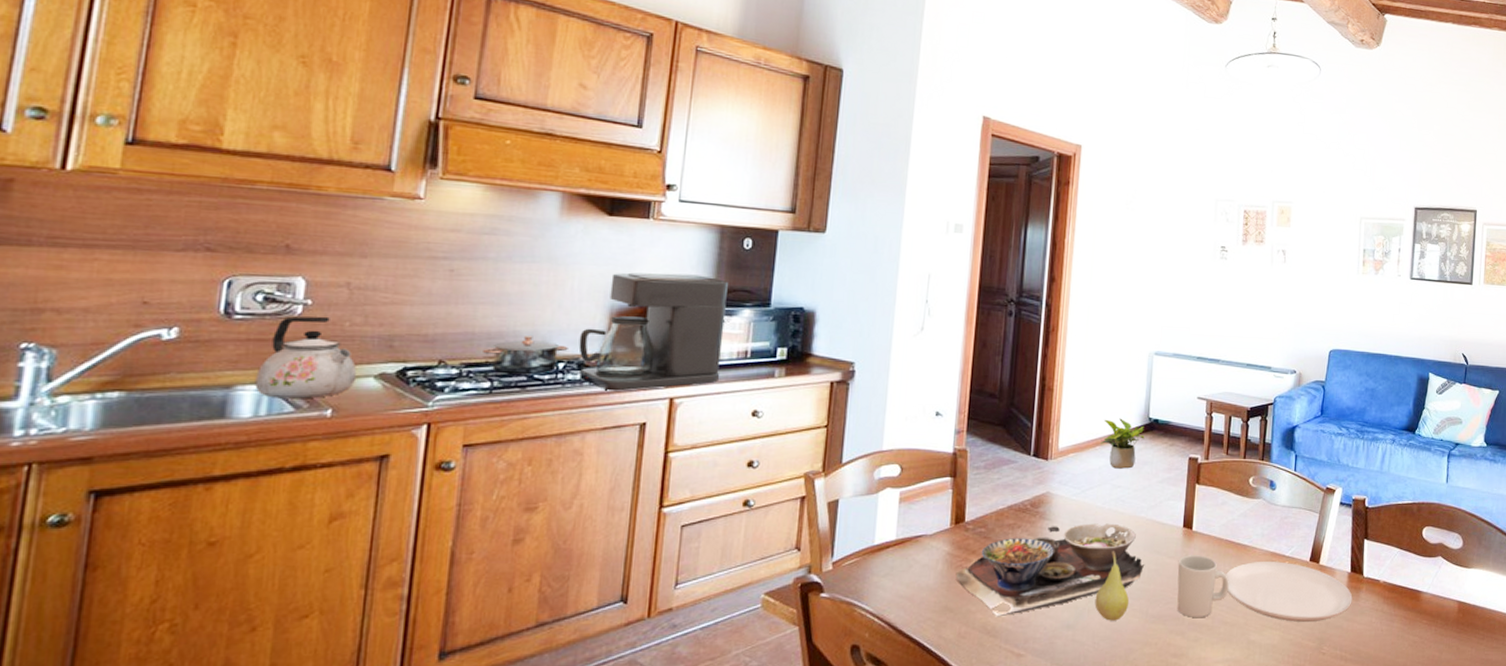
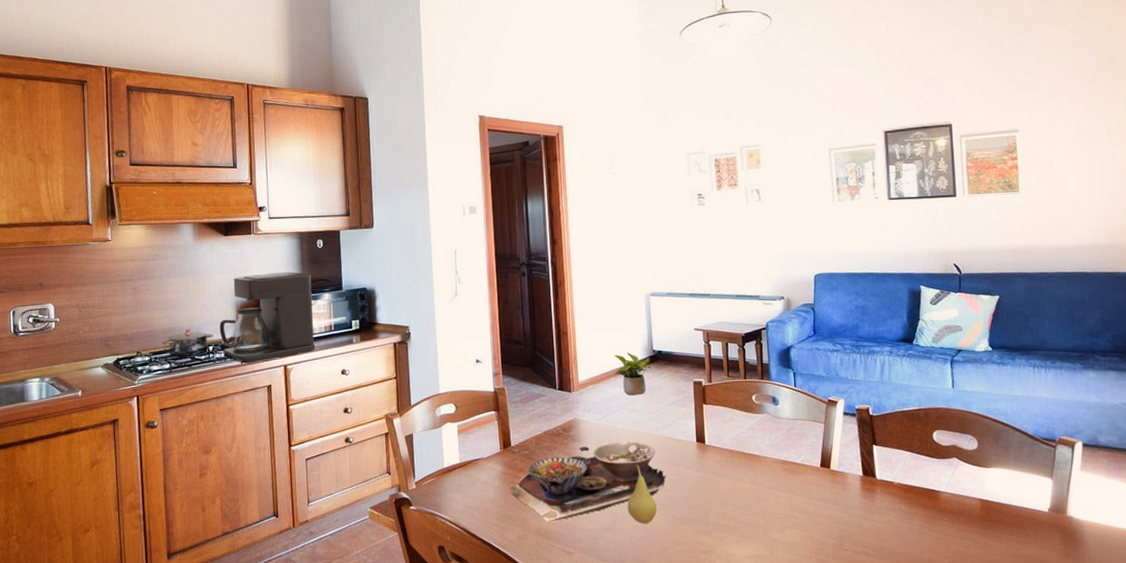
kettle: present [255,316,357,399] -> none [36,328,92,386]
mug: present [1177,555,1229,618] -> none [696,465,746,520]
plate: present [1226,562,1353,622] -> none [741,468,868,522]

